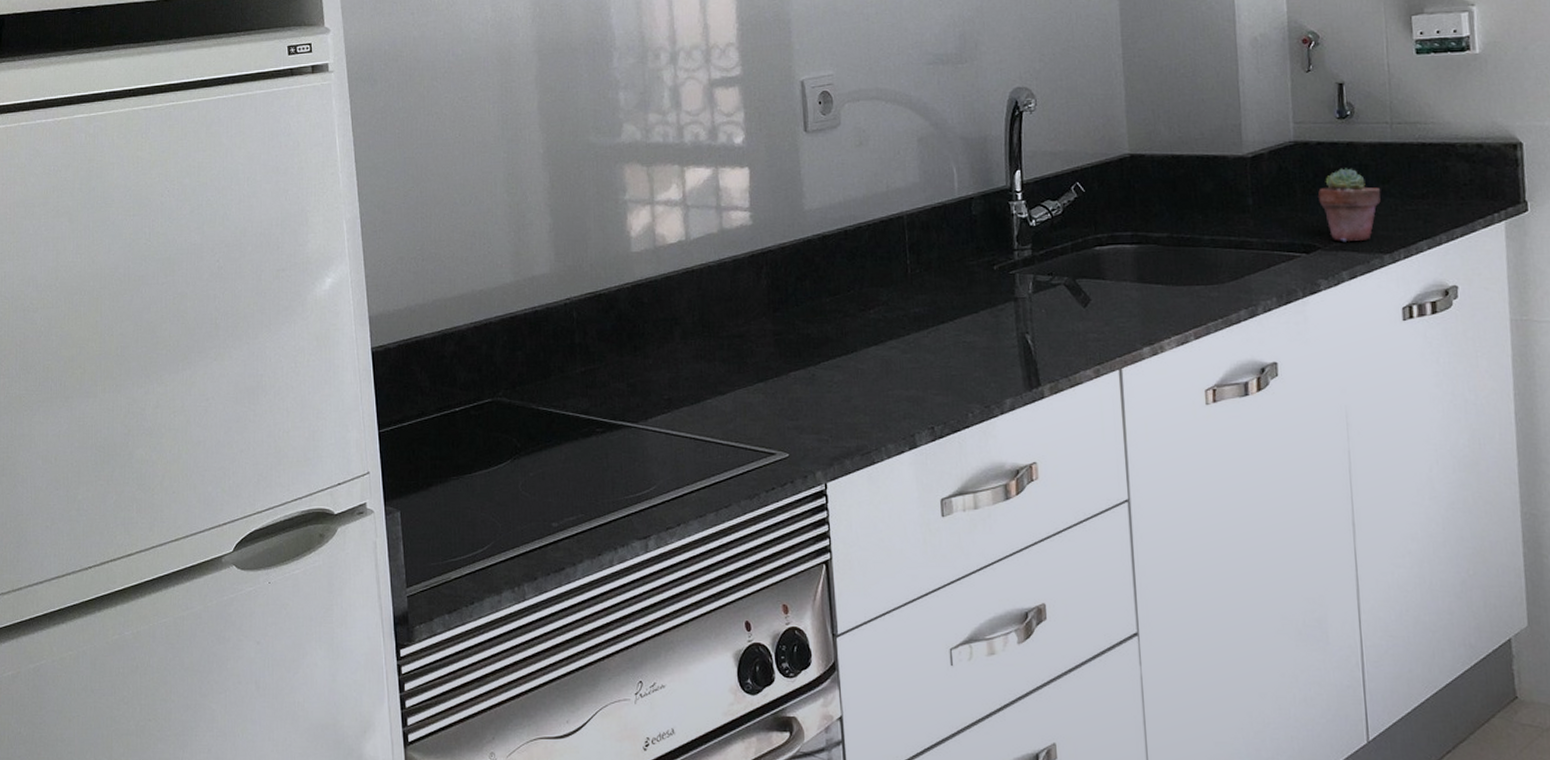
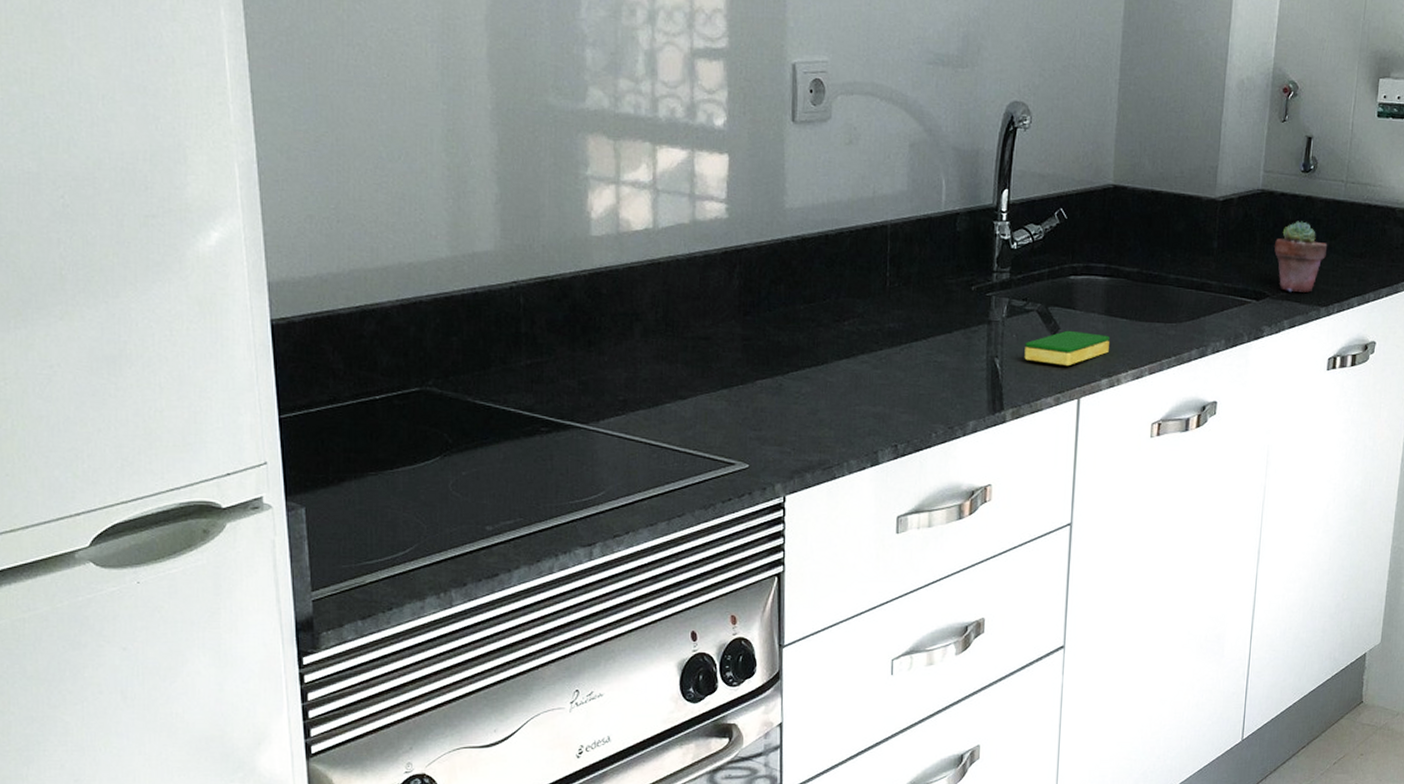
dish sponge: none [1055,301,1147,337] -> present [1024,330,1110,367]

